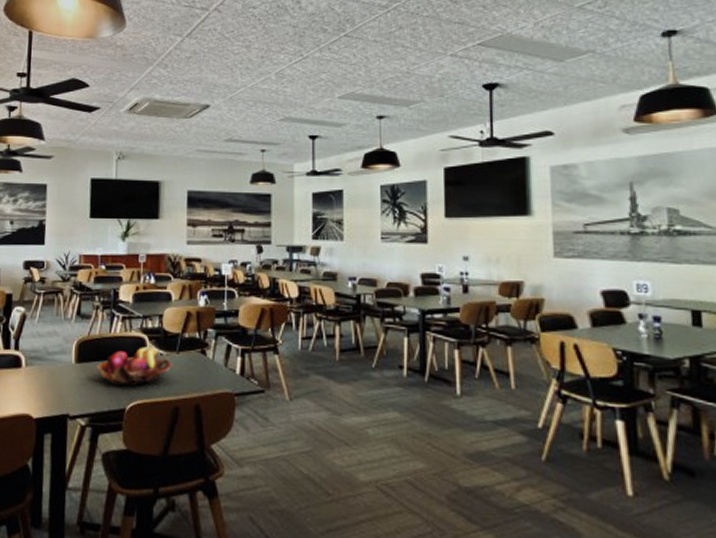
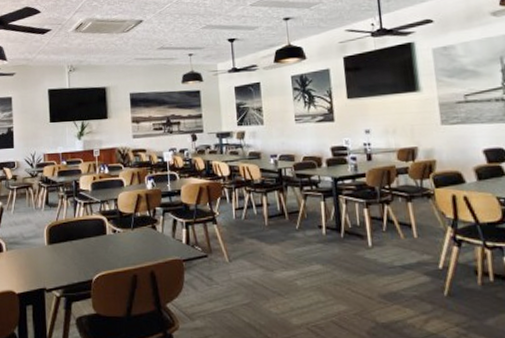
fruit basket: present [96,347,173,386] -> none [65,226,130,261]

